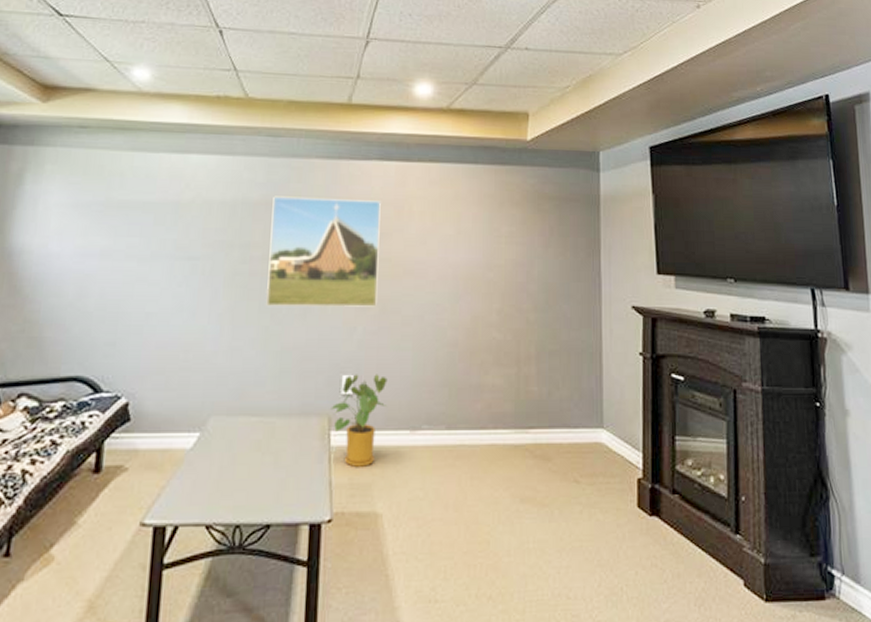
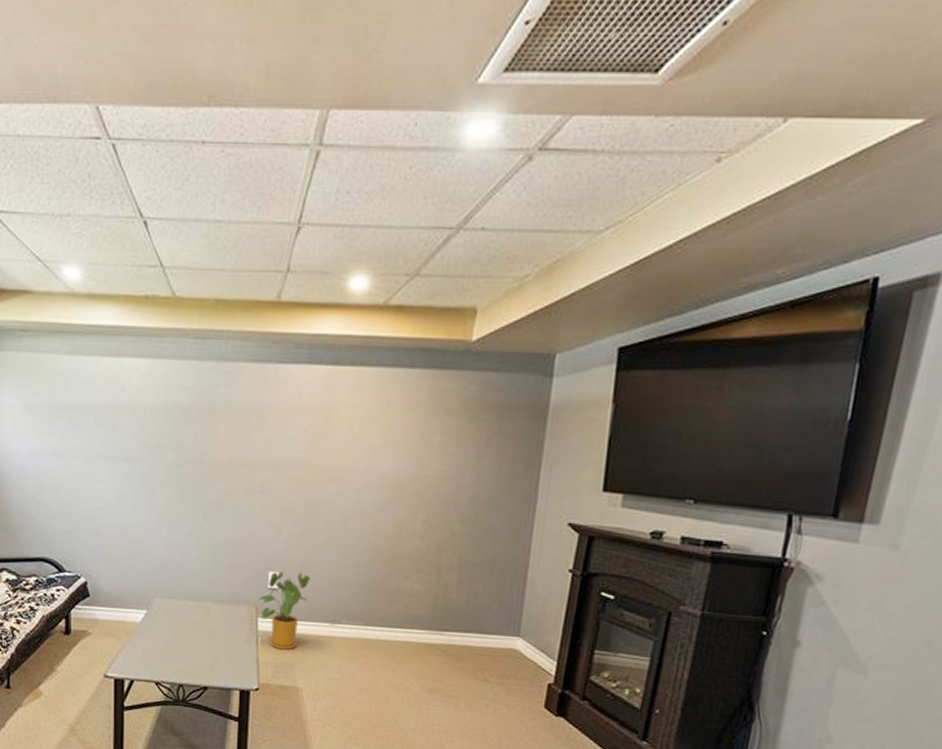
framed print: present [266,196,381,308] -> none [199,400,309,512]

